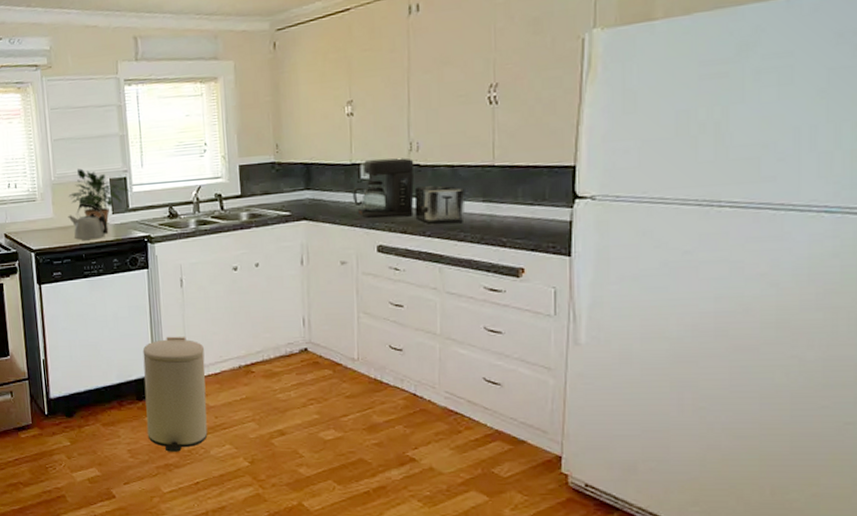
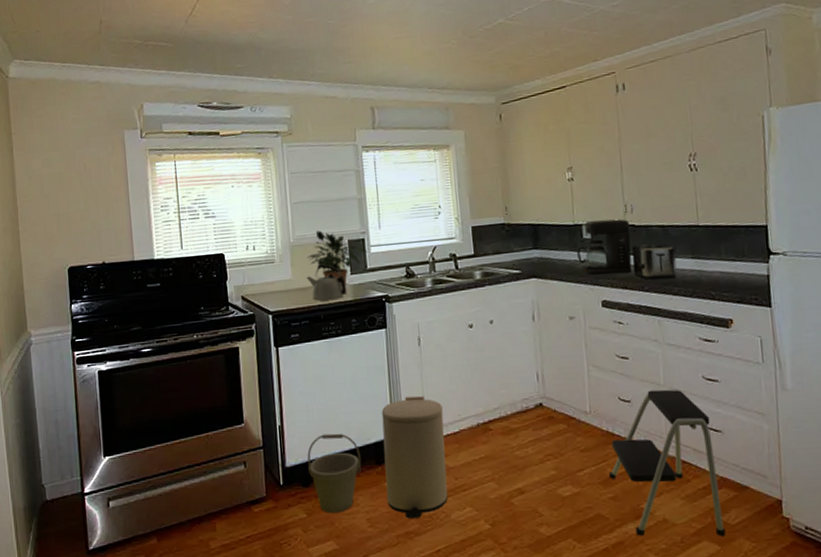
bucket: none [70,369,123,443] -> present [307,433,362,514]
step stool: none [373,339,496,487] -> present [608,389,726,536]

